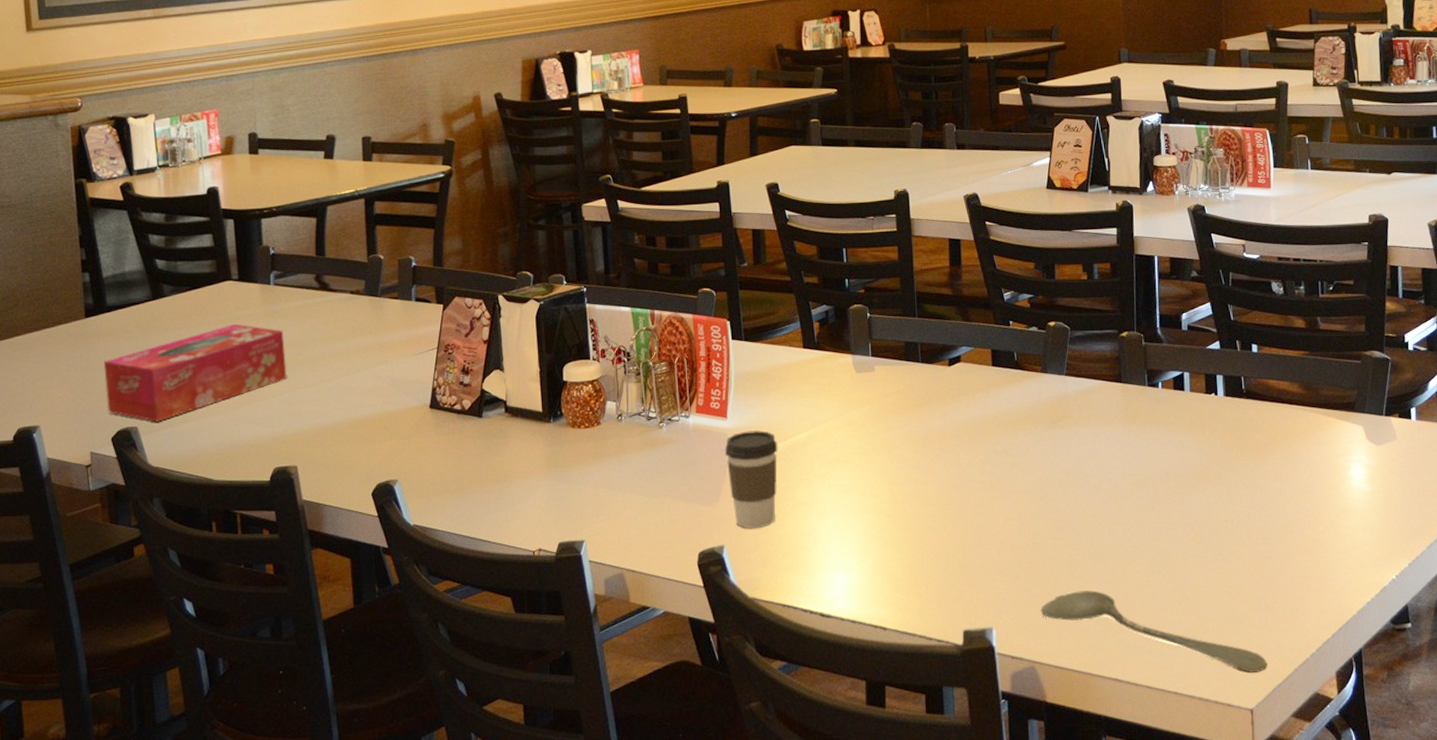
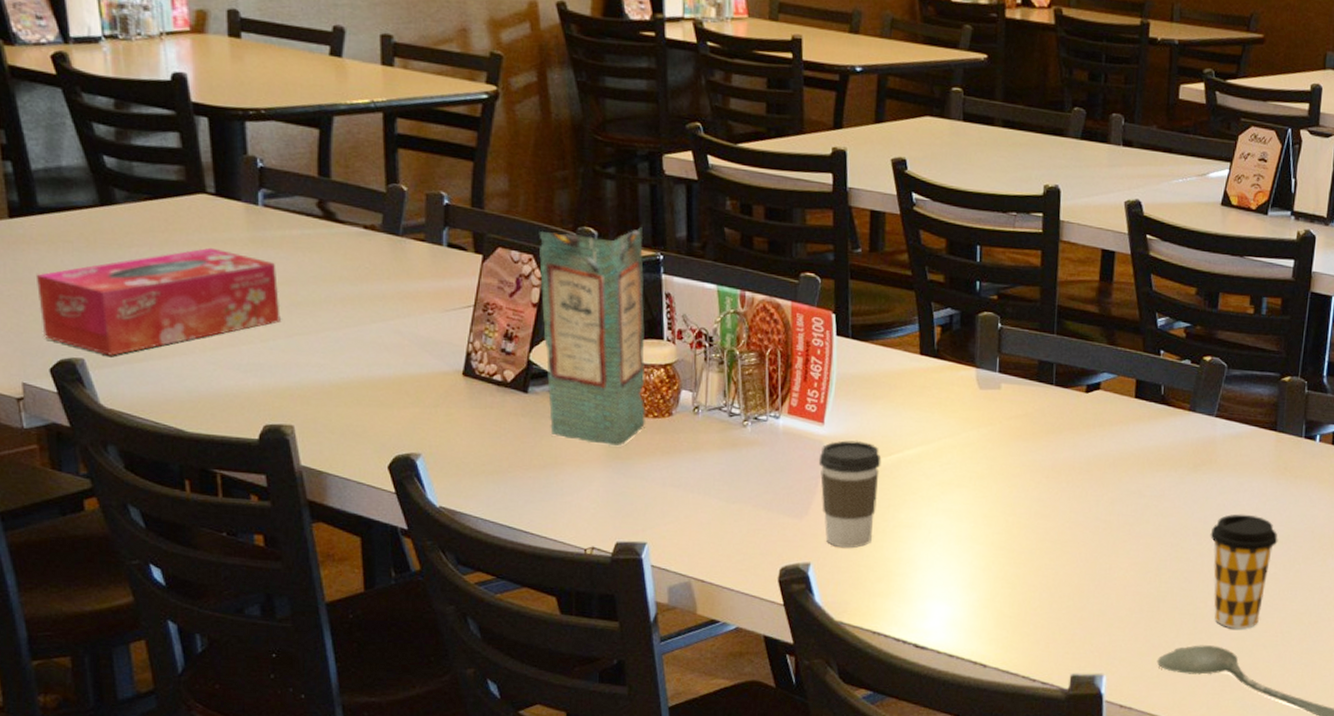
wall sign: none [487,267,578,456] -> present [539,227,646,446]
coffee cup: none [1074,462,1137,573] -> present [1210,514,1278,629]

